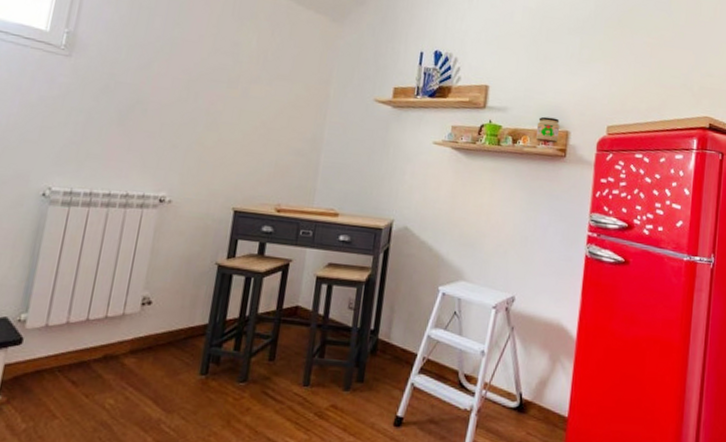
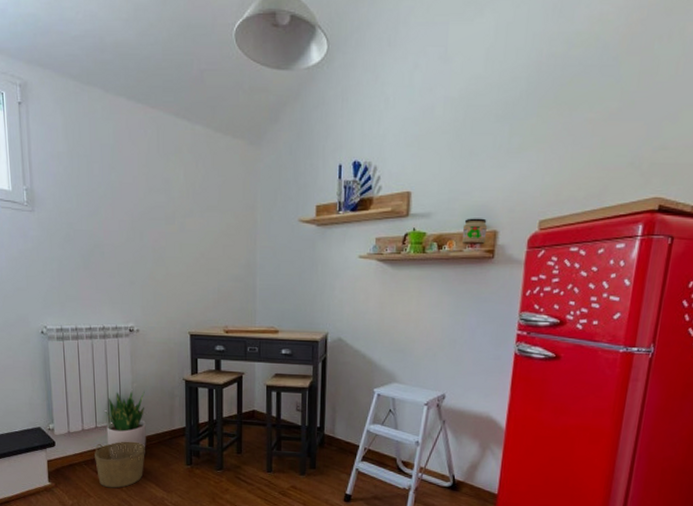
basket: none [73,340,149,406] -> present [94,441,145,489]
planter: none [96,275,164,370] -> present [106,391,146,463]

